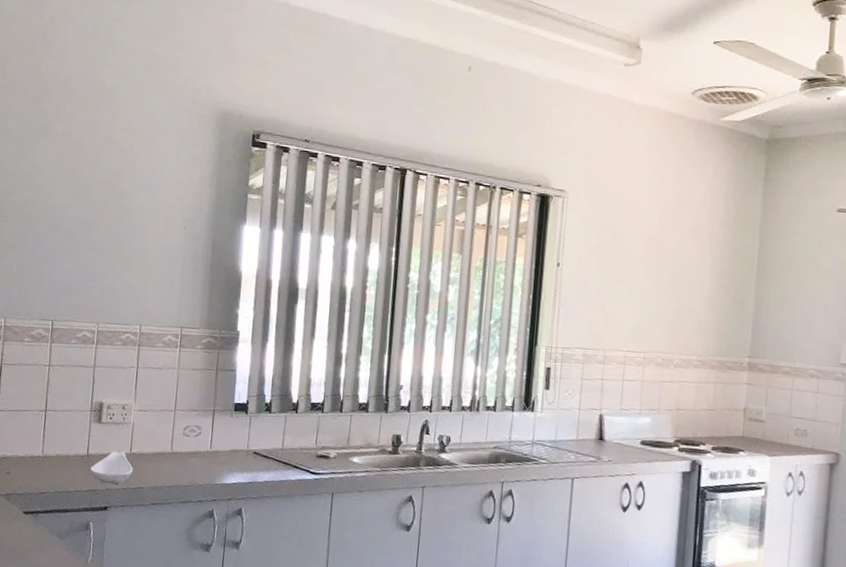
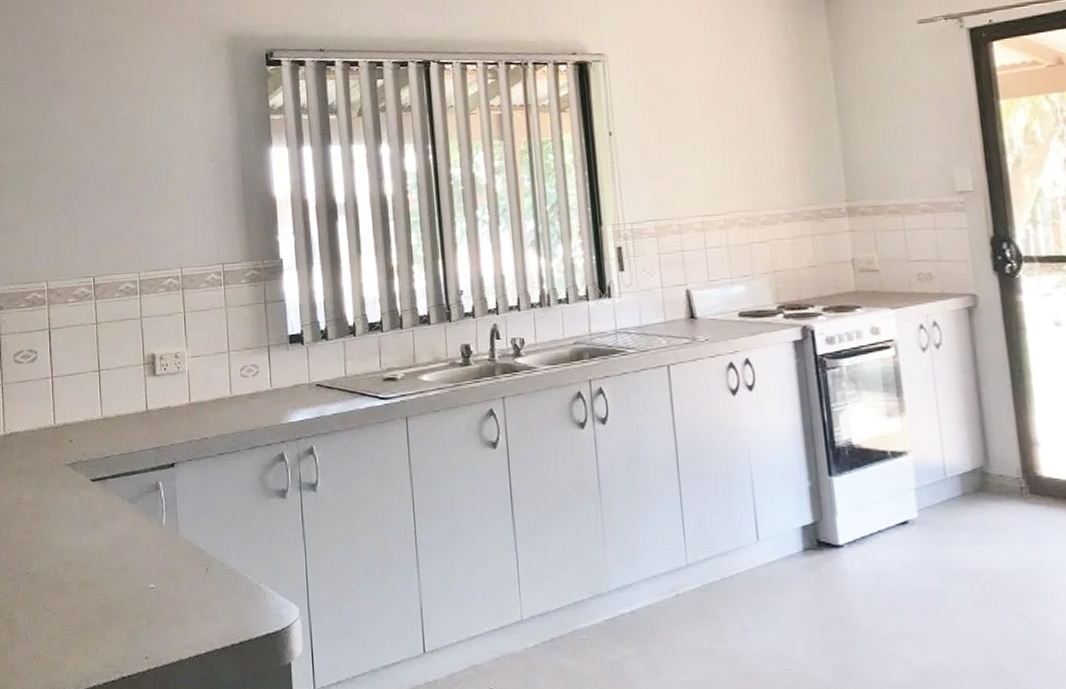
spoon rest: present [90,451,133,484] -> none [152,403,195,439]

